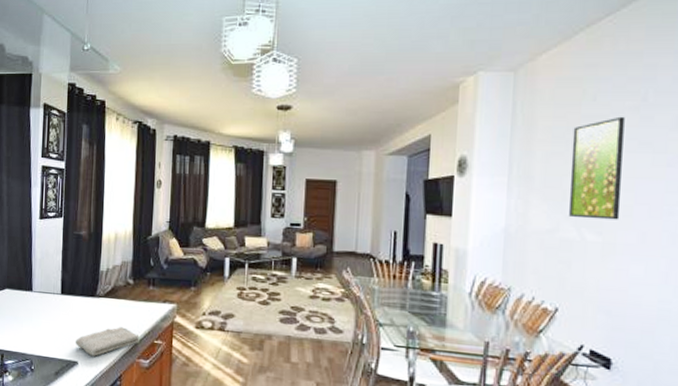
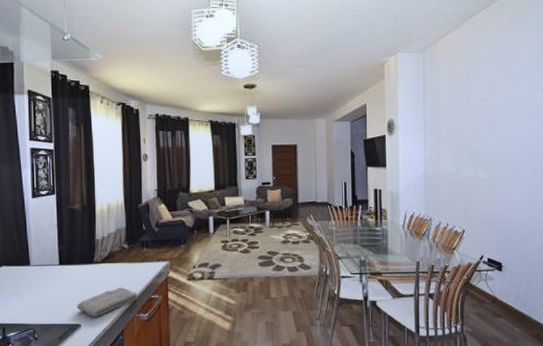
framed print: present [569,116,625,220] -> none [466,84,501,161]

